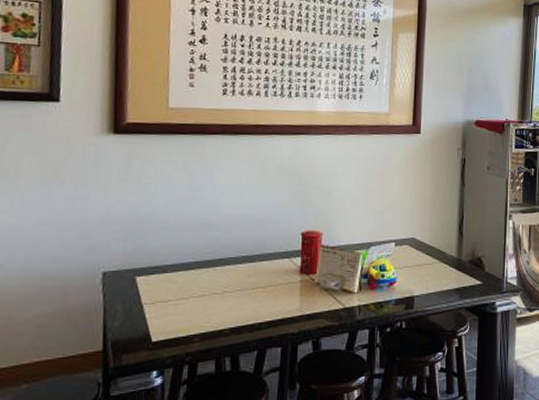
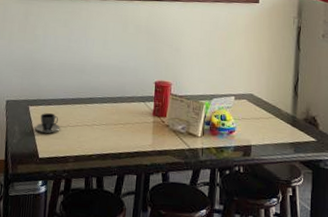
teacup: none [145,282,181,309] -> present [35,112,60,133]

